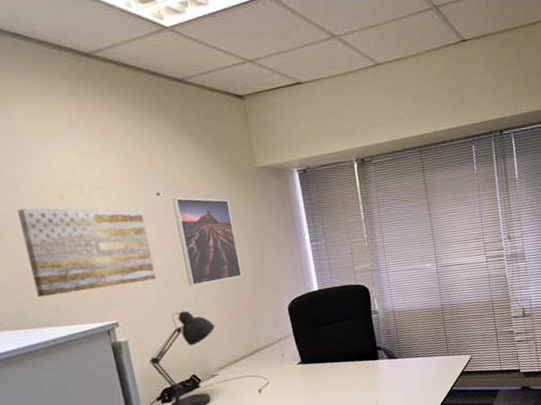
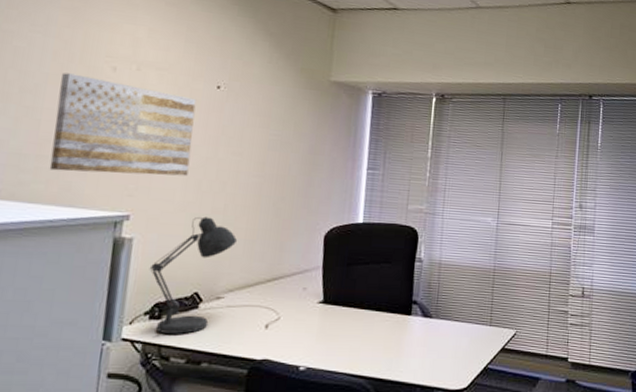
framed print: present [171,198,242,286] -> none [221,95,292,192]

